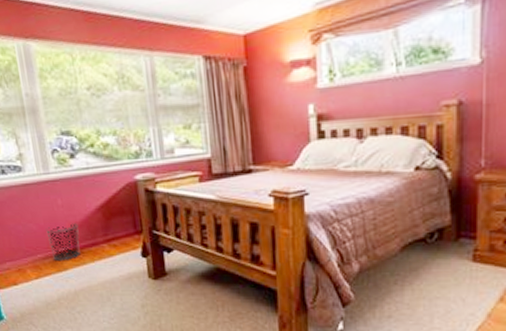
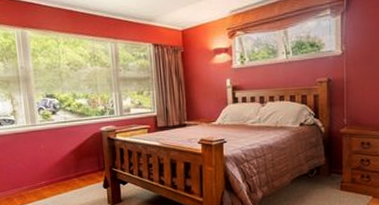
waste bin: present [46,223,81,262] -> none [31,163,57,192]

